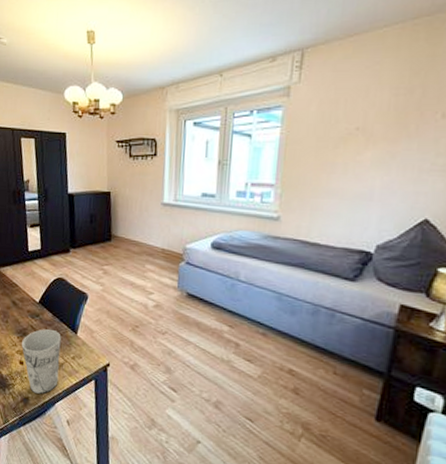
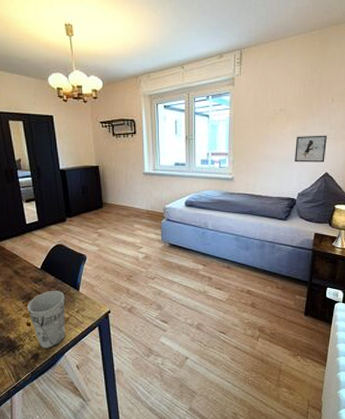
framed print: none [374,164,430,205] -> present [295,135,327,163]

